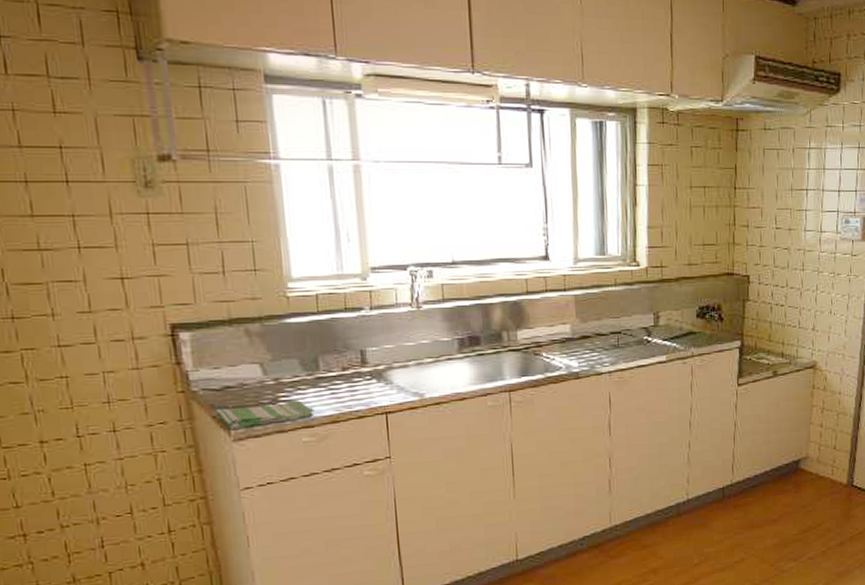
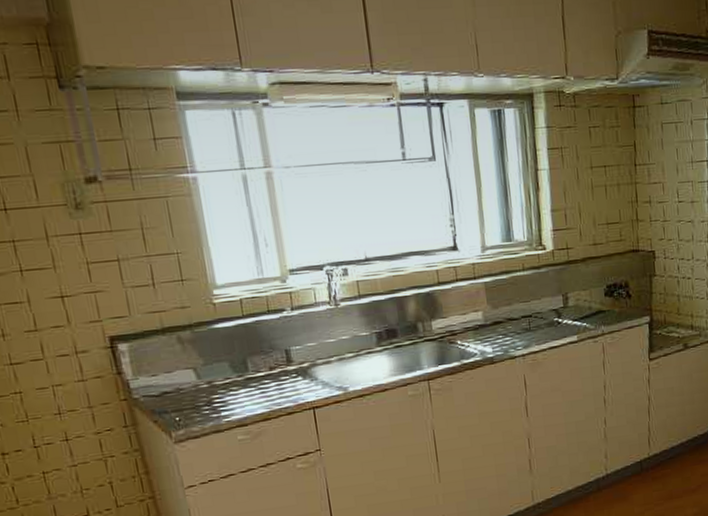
dish towel: present [216,400,315,429] -> none [157,401,247,432]

